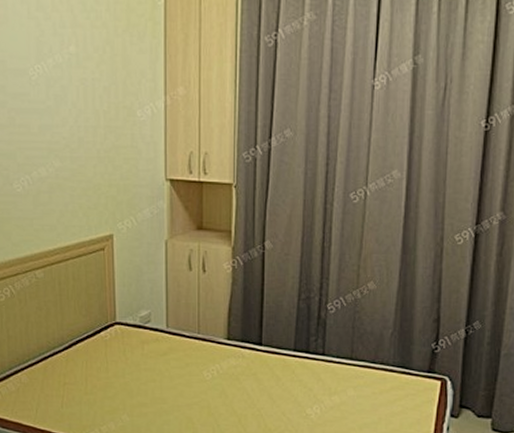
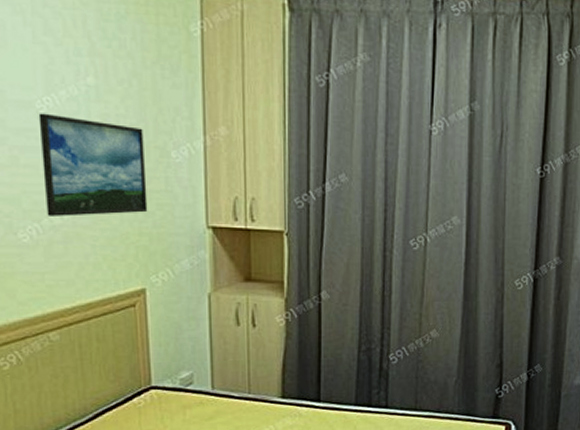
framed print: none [31,79,116,170] -> present [38,113,148,217]

